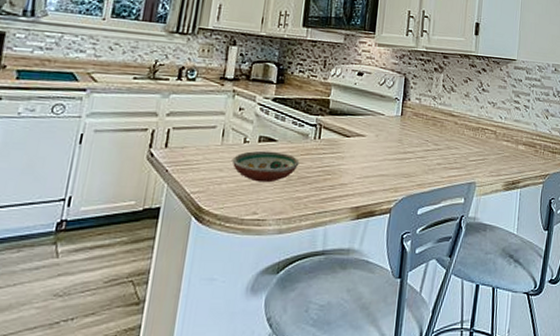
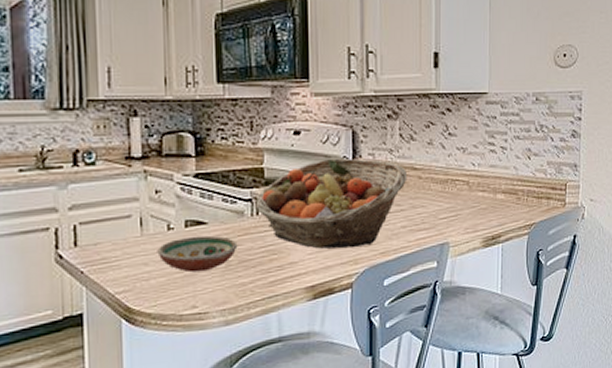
fruit basket: none [318,98,447,178] -> present [255,158,408,249]

